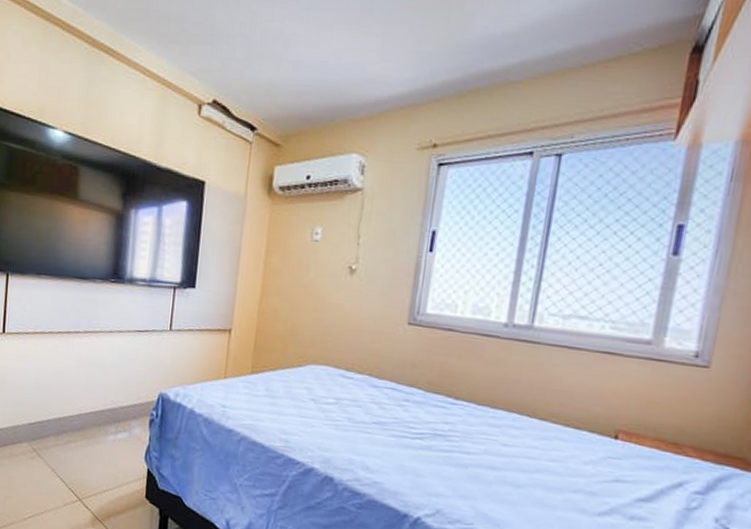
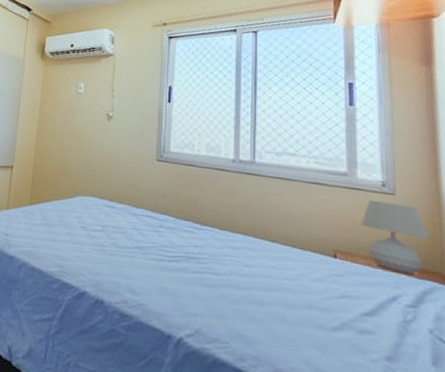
table lamp: none [657,374,740,460] -> present [361,200,428,275]

